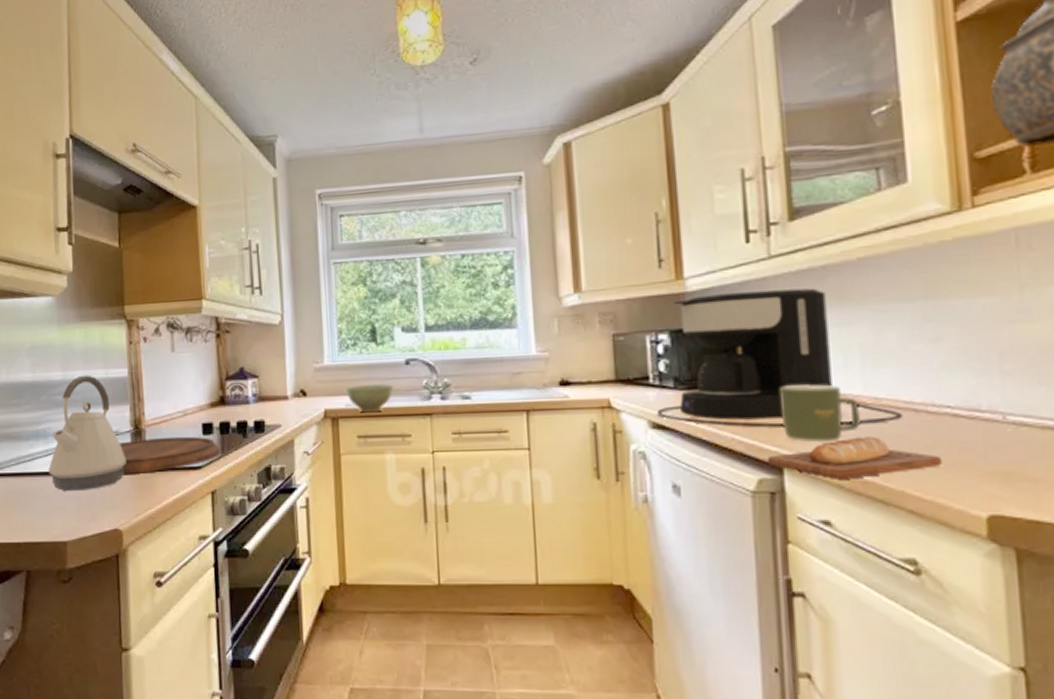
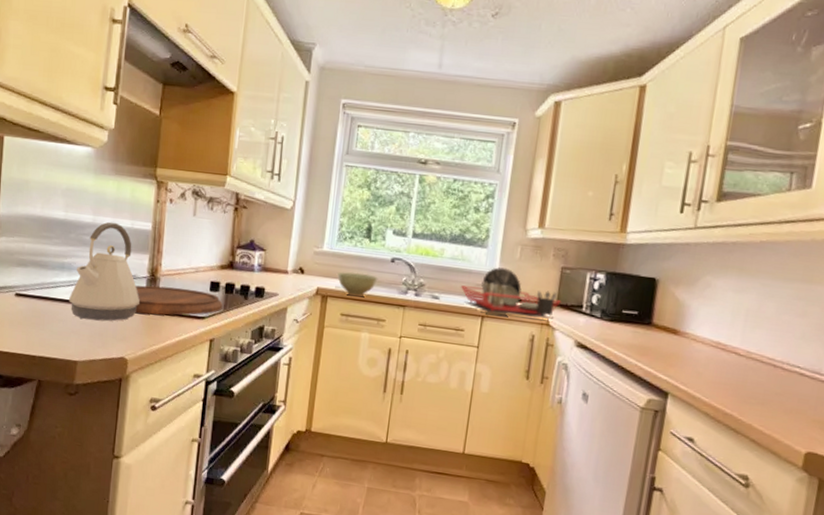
dish rack: none [493,348,620,405] -> present [460,267,561,320]
coffee maker: present [658,288,903,428] -> none [583,249,765,372]
bread loaf: present [767,436,943,479] -> none [657,378,785,411]
mug: present [779,384,860,444] -> none [675,330,735,381]

